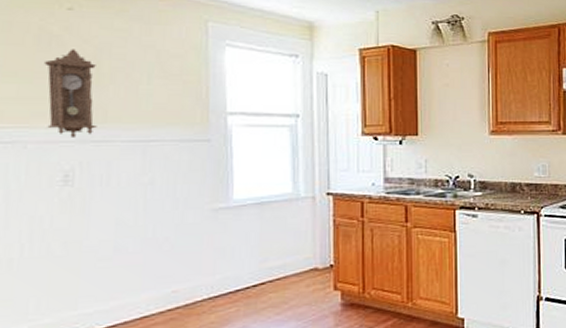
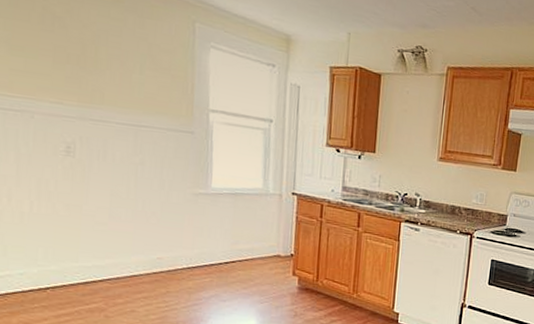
pendulum clock: present [44,49,97,139] -> none [48,31,95,115]

